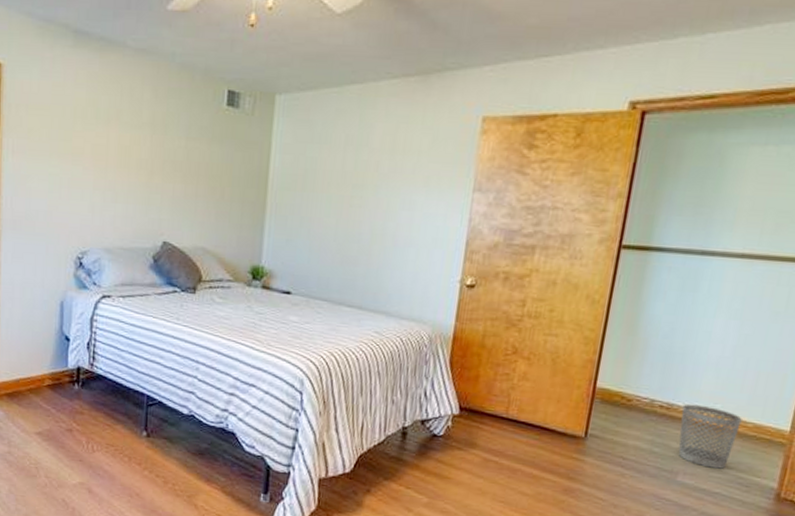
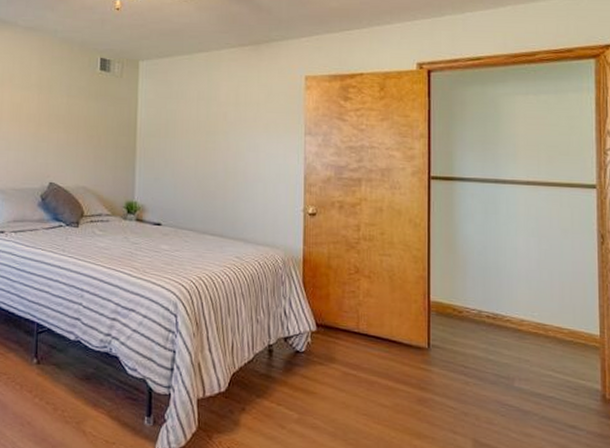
wastebasket: present [678,404,742,469] -> none [506,313,558,374]

